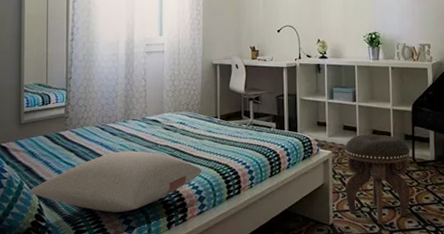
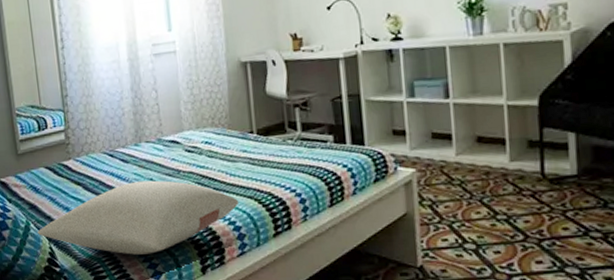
footstool: present [344,134,411,225] -> none [434,142,539,266]

